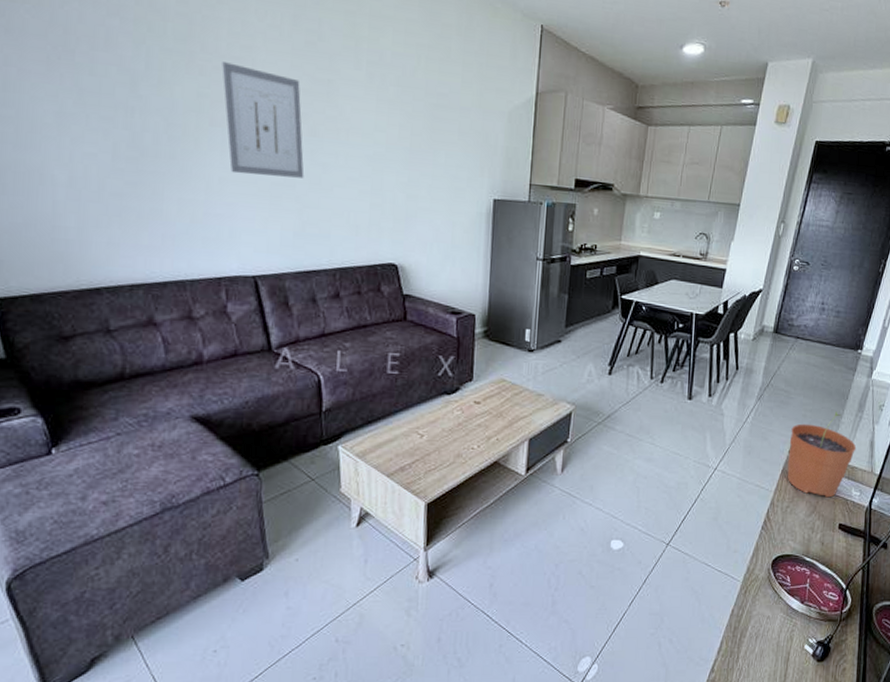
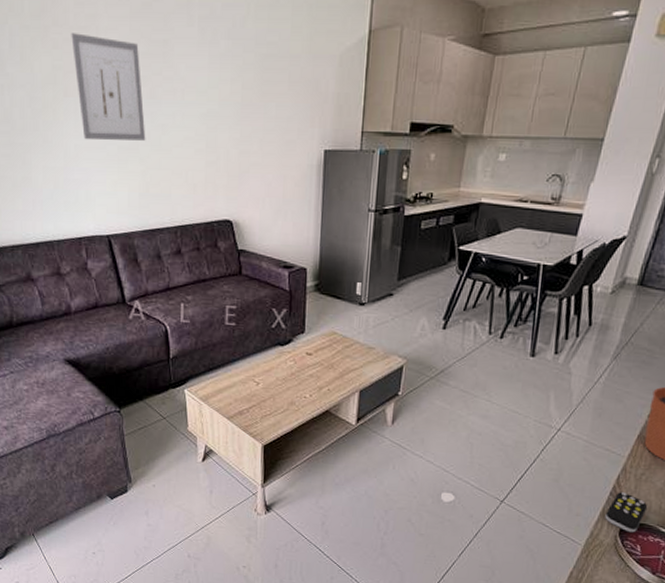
remote control: none [759,526,794,565] -> present [605,492,648,533]

